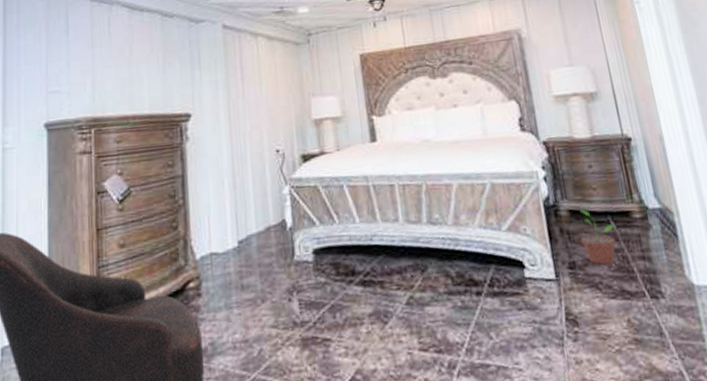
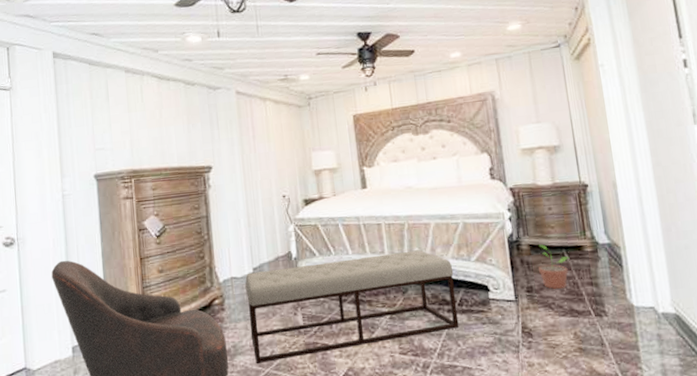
bench: none [227,217,491,368] -> present [245,250,459,364]

